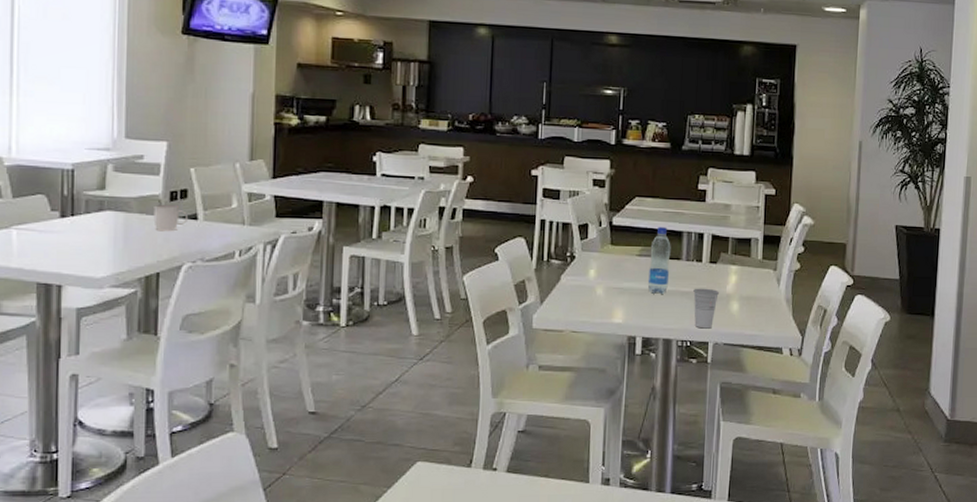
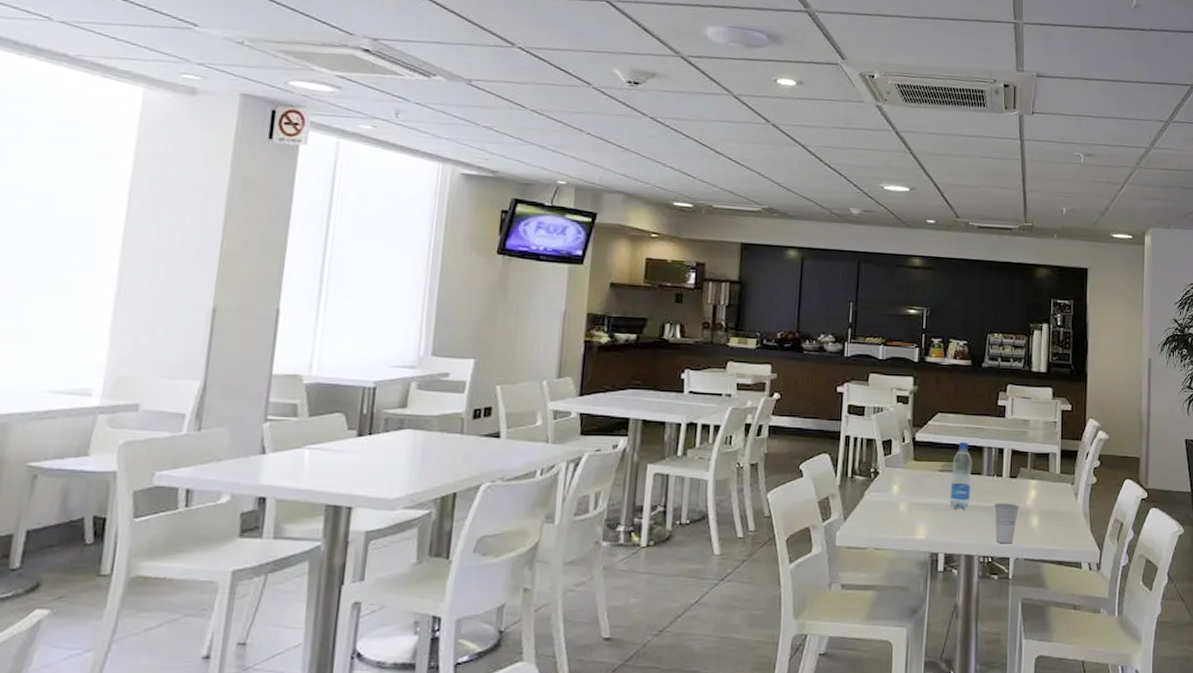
mug: present [153,204,189,232] -> none [454,422,491,451]

